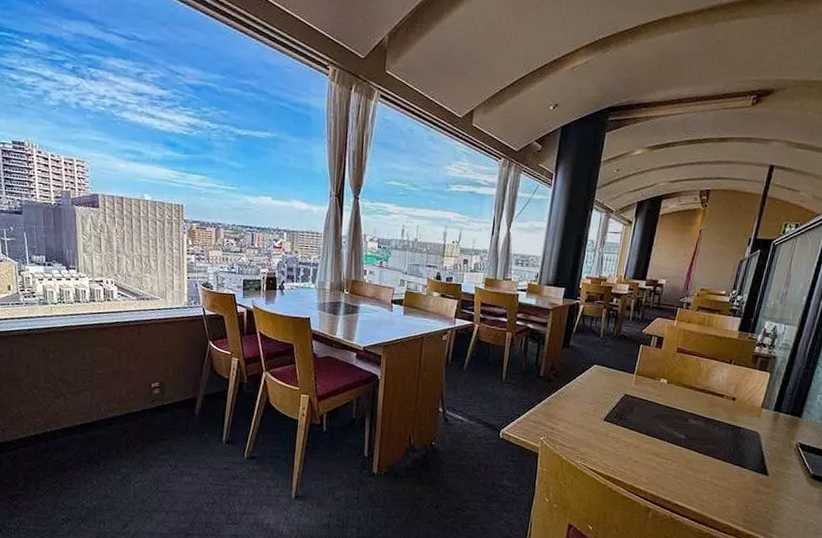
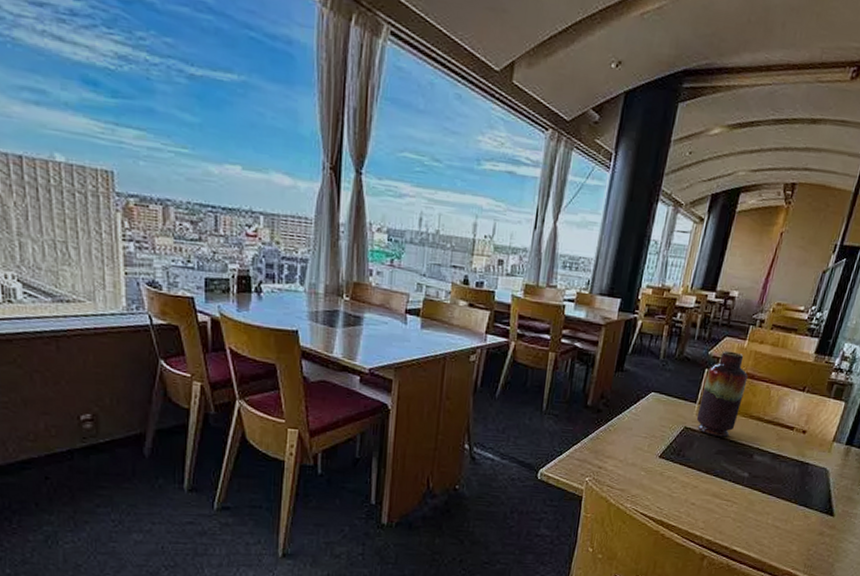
vase: none [635,329,679,403] -> present [696,350,748,437]

